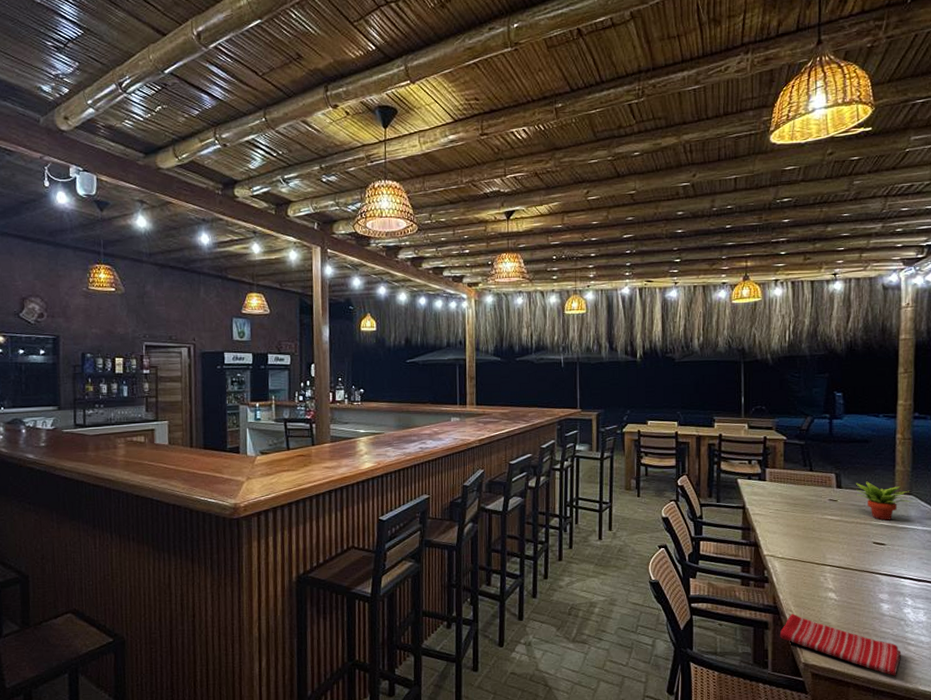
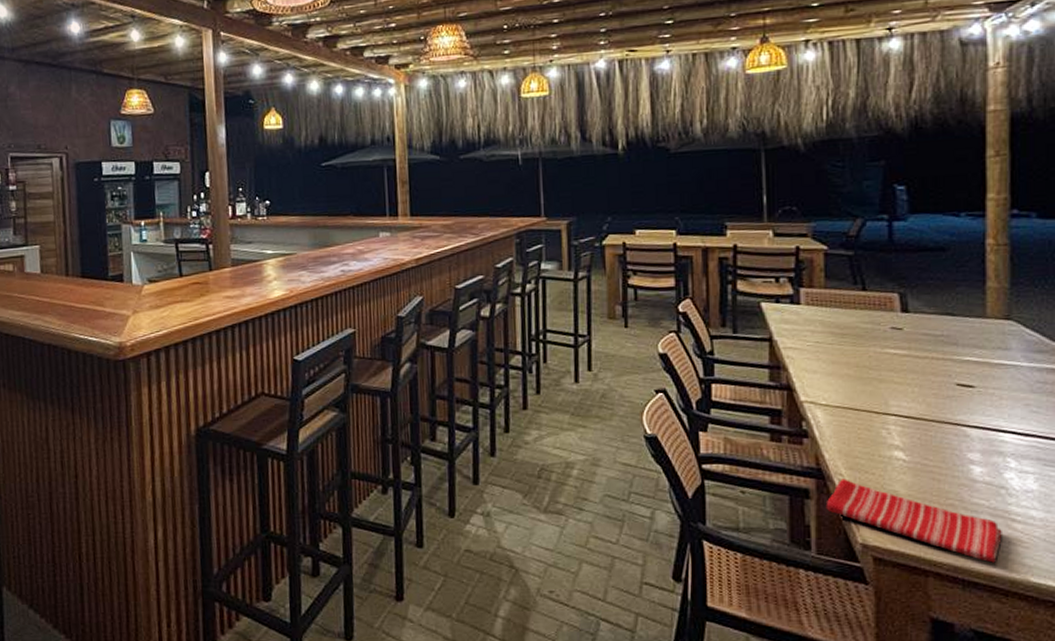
succulent plant: present [855,481,913,521] -> none [928,302,1014,355]

